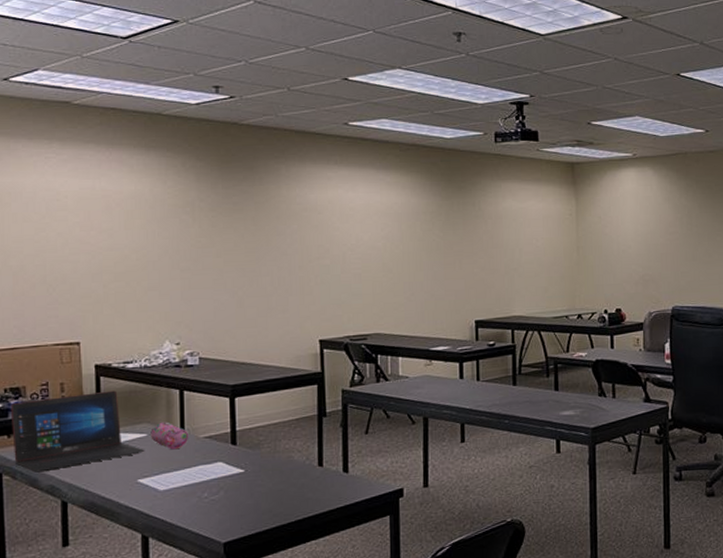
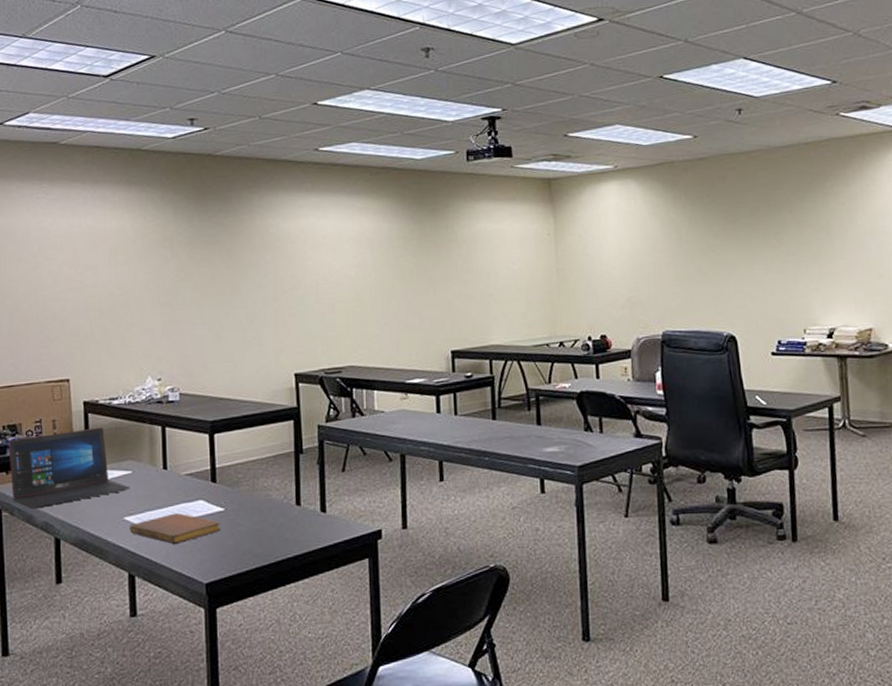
notebook: none [143,474,241,505] -> present [129,513,221,544]
pencil case: present [150,422,189,450] -> none [135,458,171,487]

